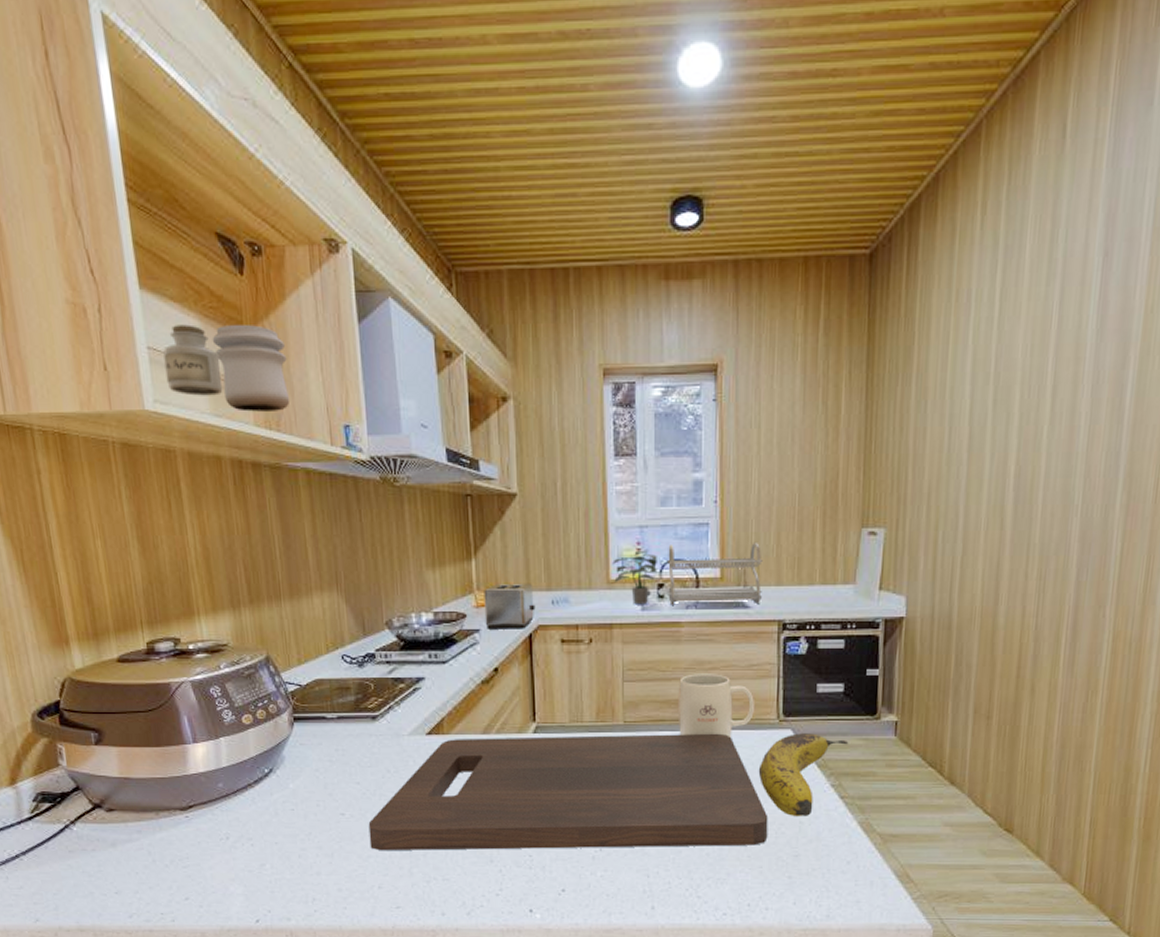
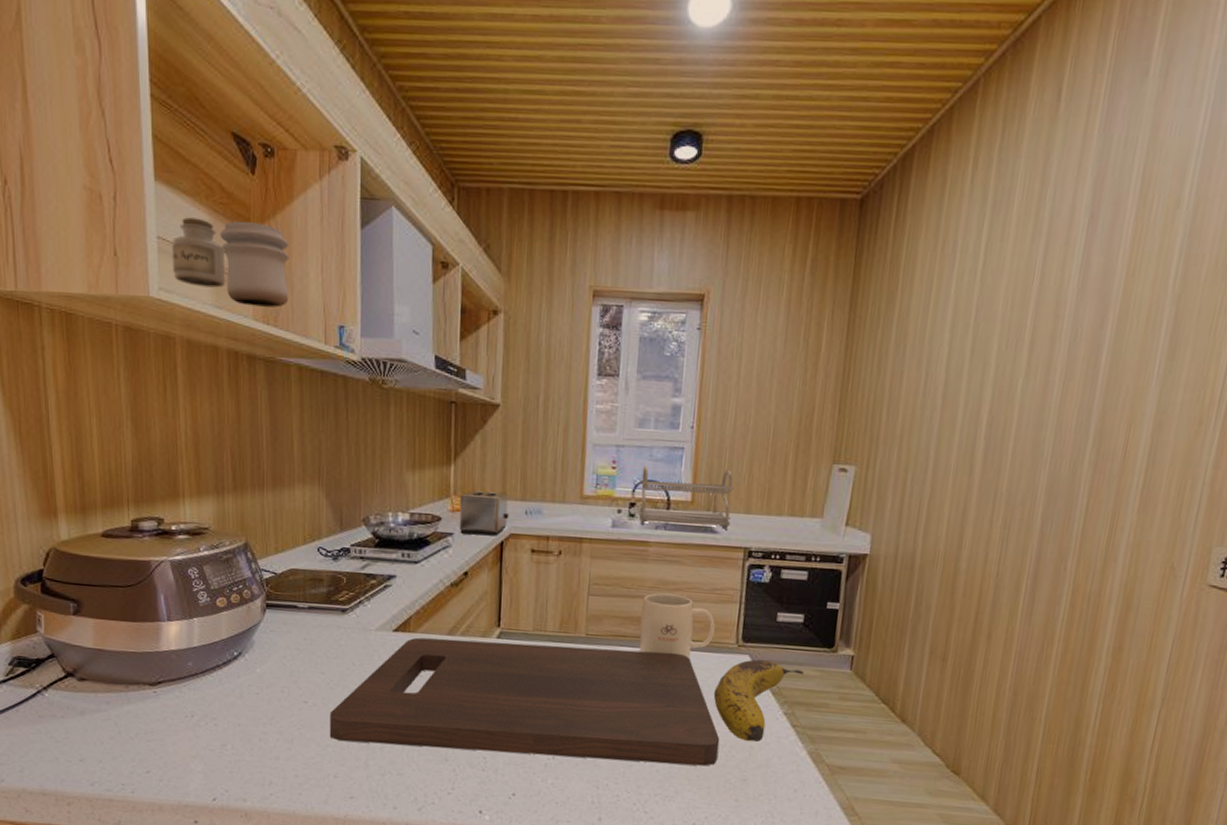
potted plant: present [612,550,663,605] -> none [587,468,635,522]

